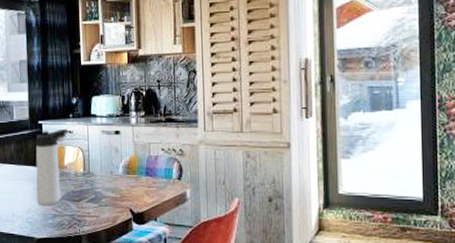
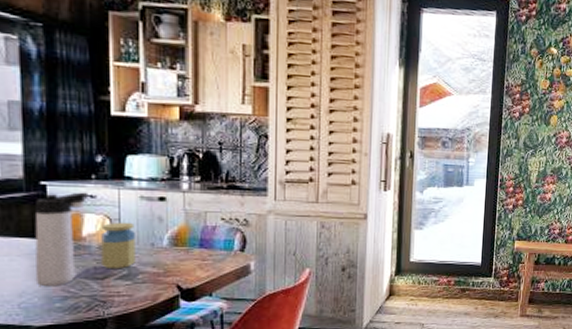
jar: none [76,153,100,193] -> present [101,222,136,270]

